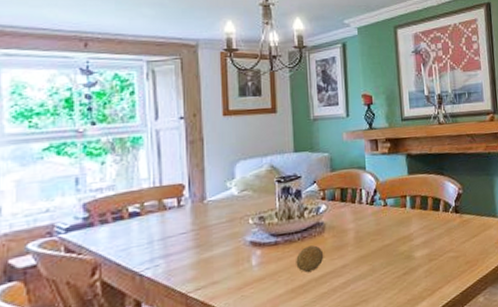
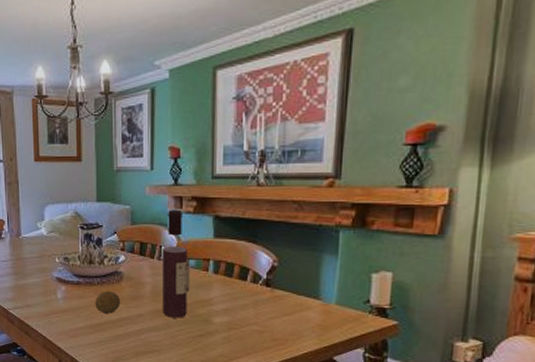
wine bottle: none [362,151,392,262] -> present [161,209,191,318]

